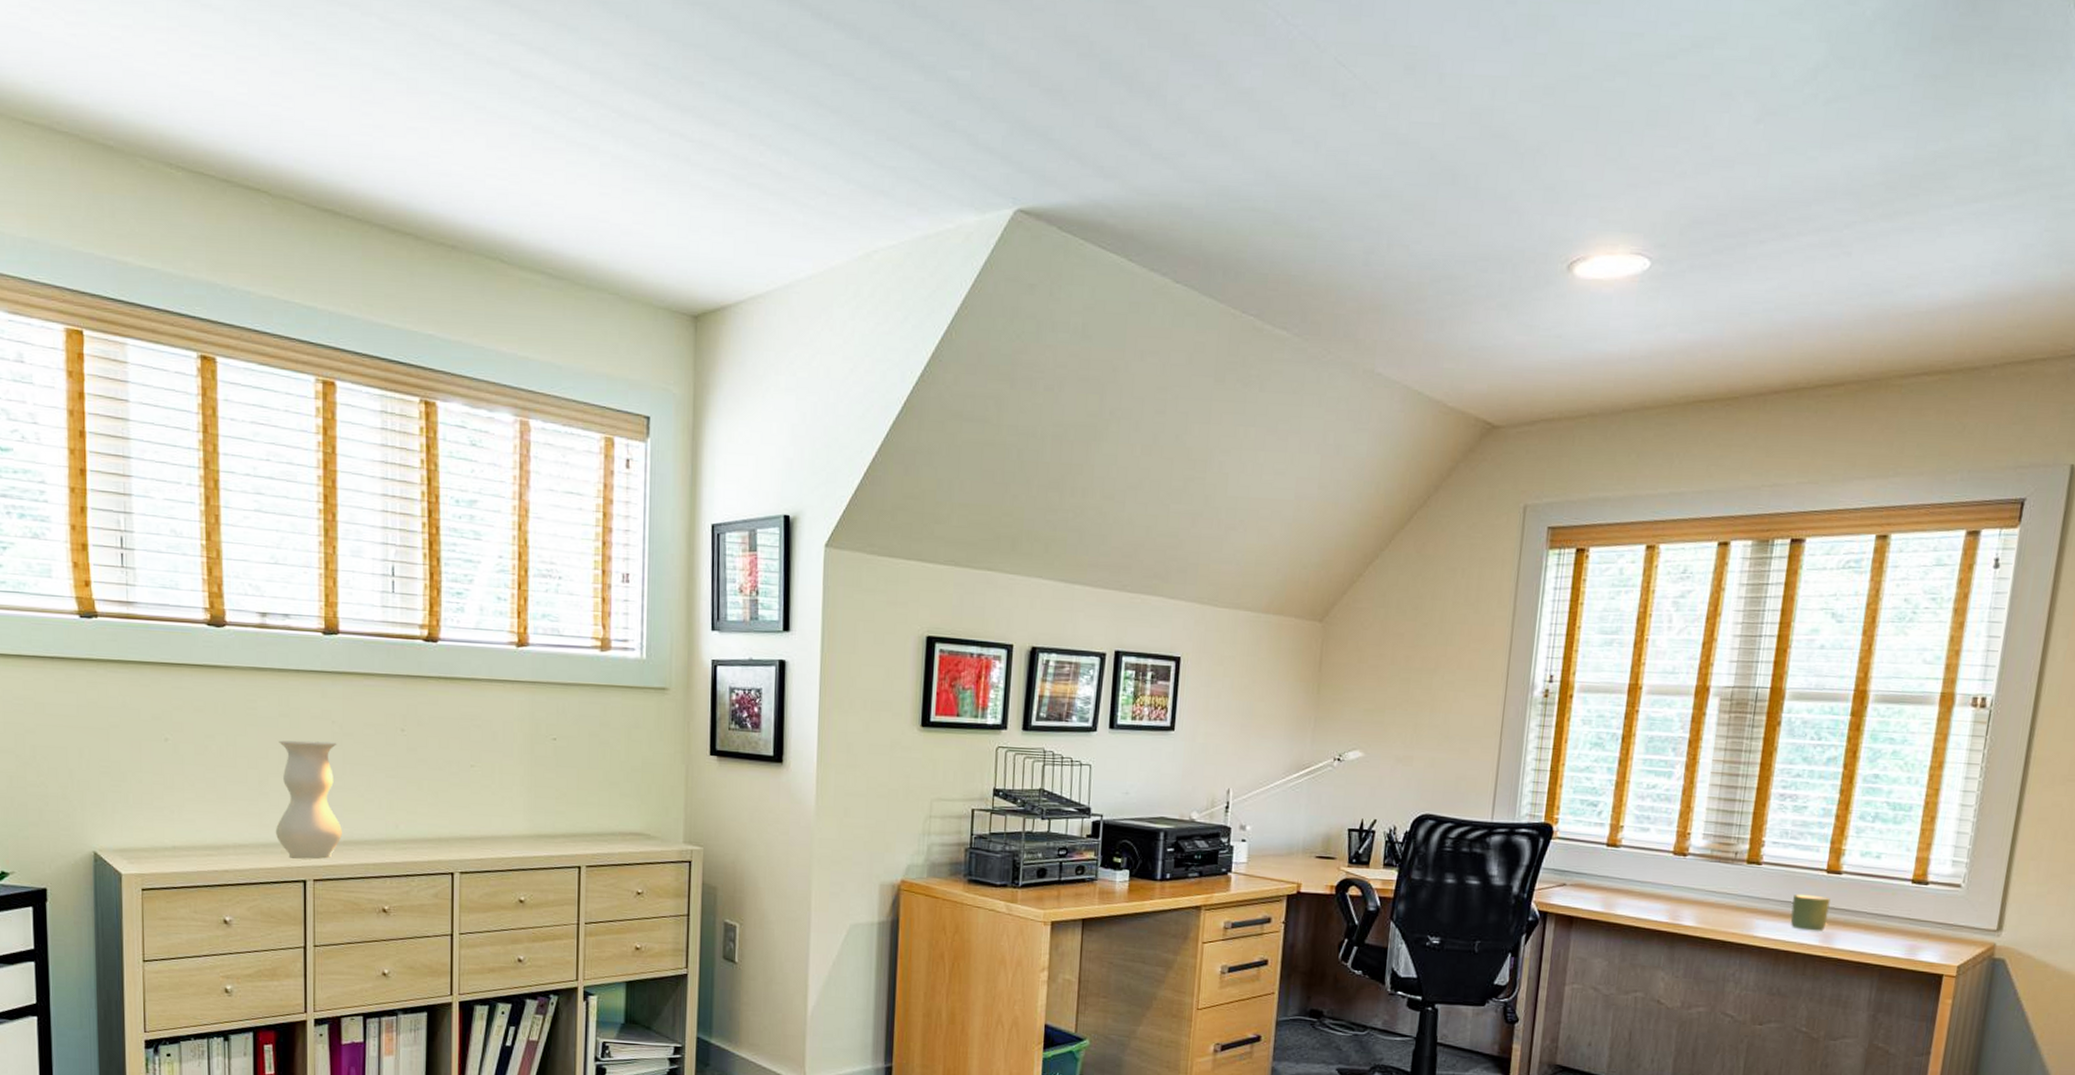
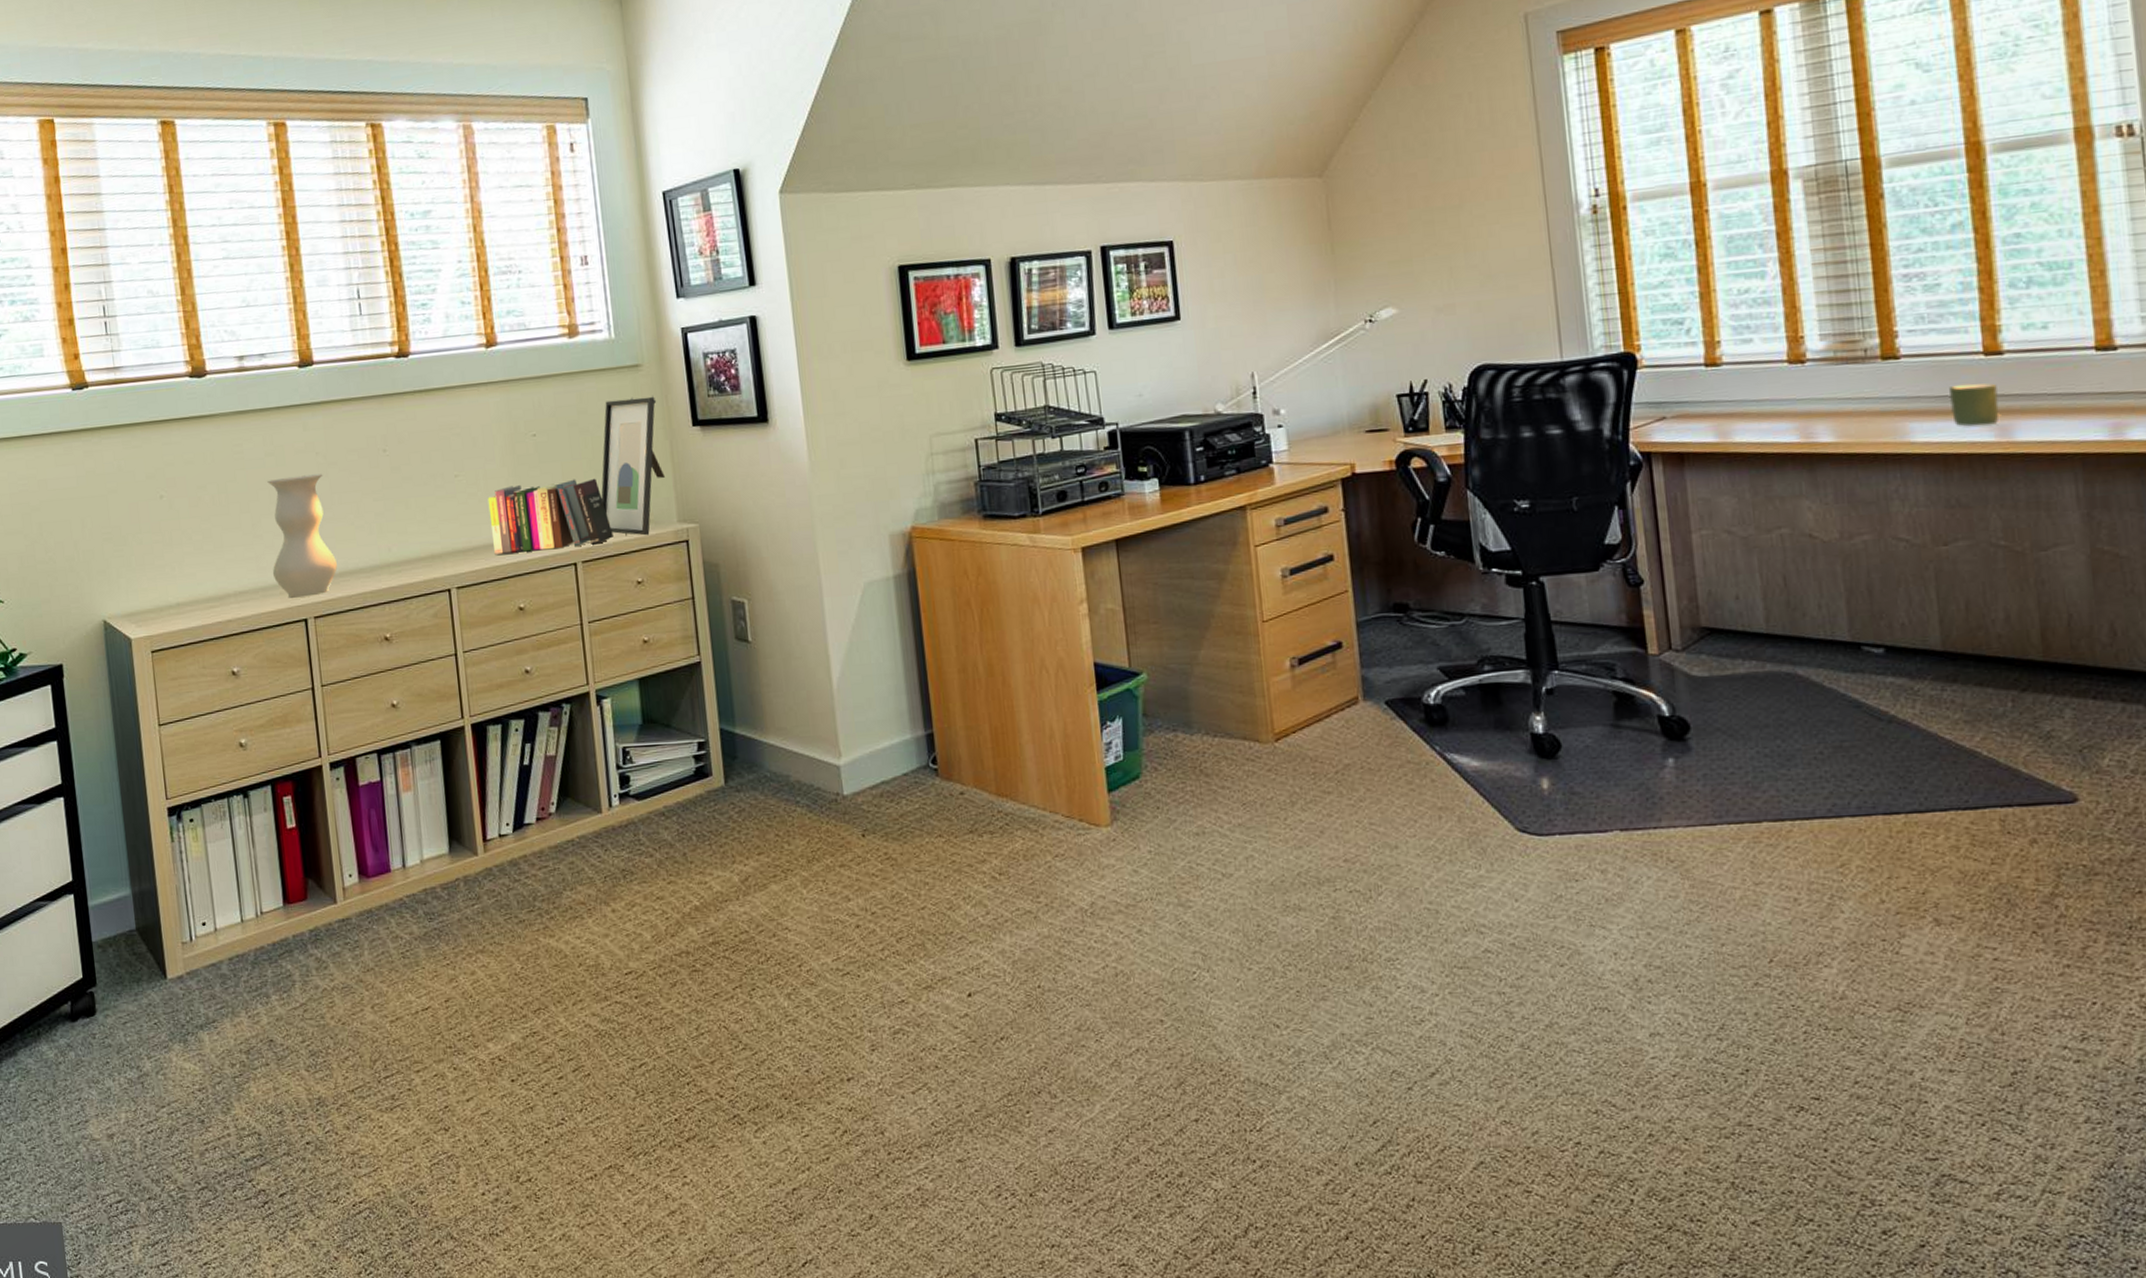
books: none [500,784,620,853] -> present [487,478,613,554]
picture frame: none [612,718,679,851] -> present [601,395,665,536]

